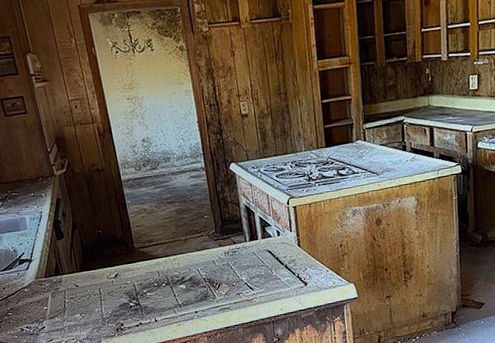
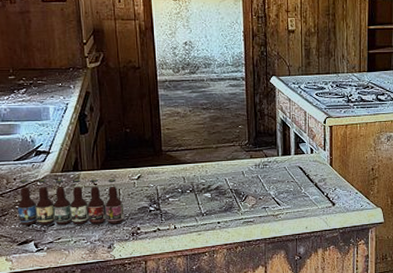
beer bottle: none [8,279,108,331] -> present [18,178,124,226]

